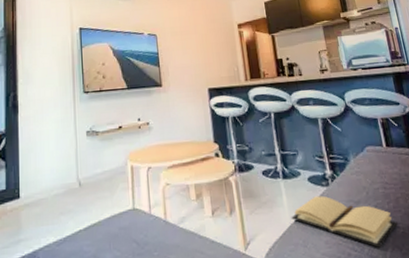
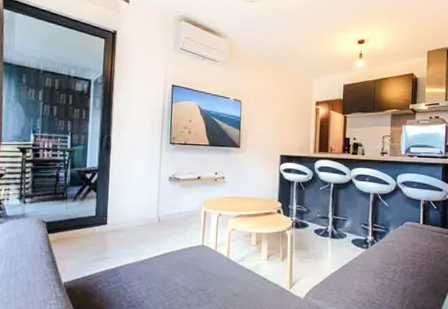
book: present [291,195,398,248] -> none [332,255,417,301]

